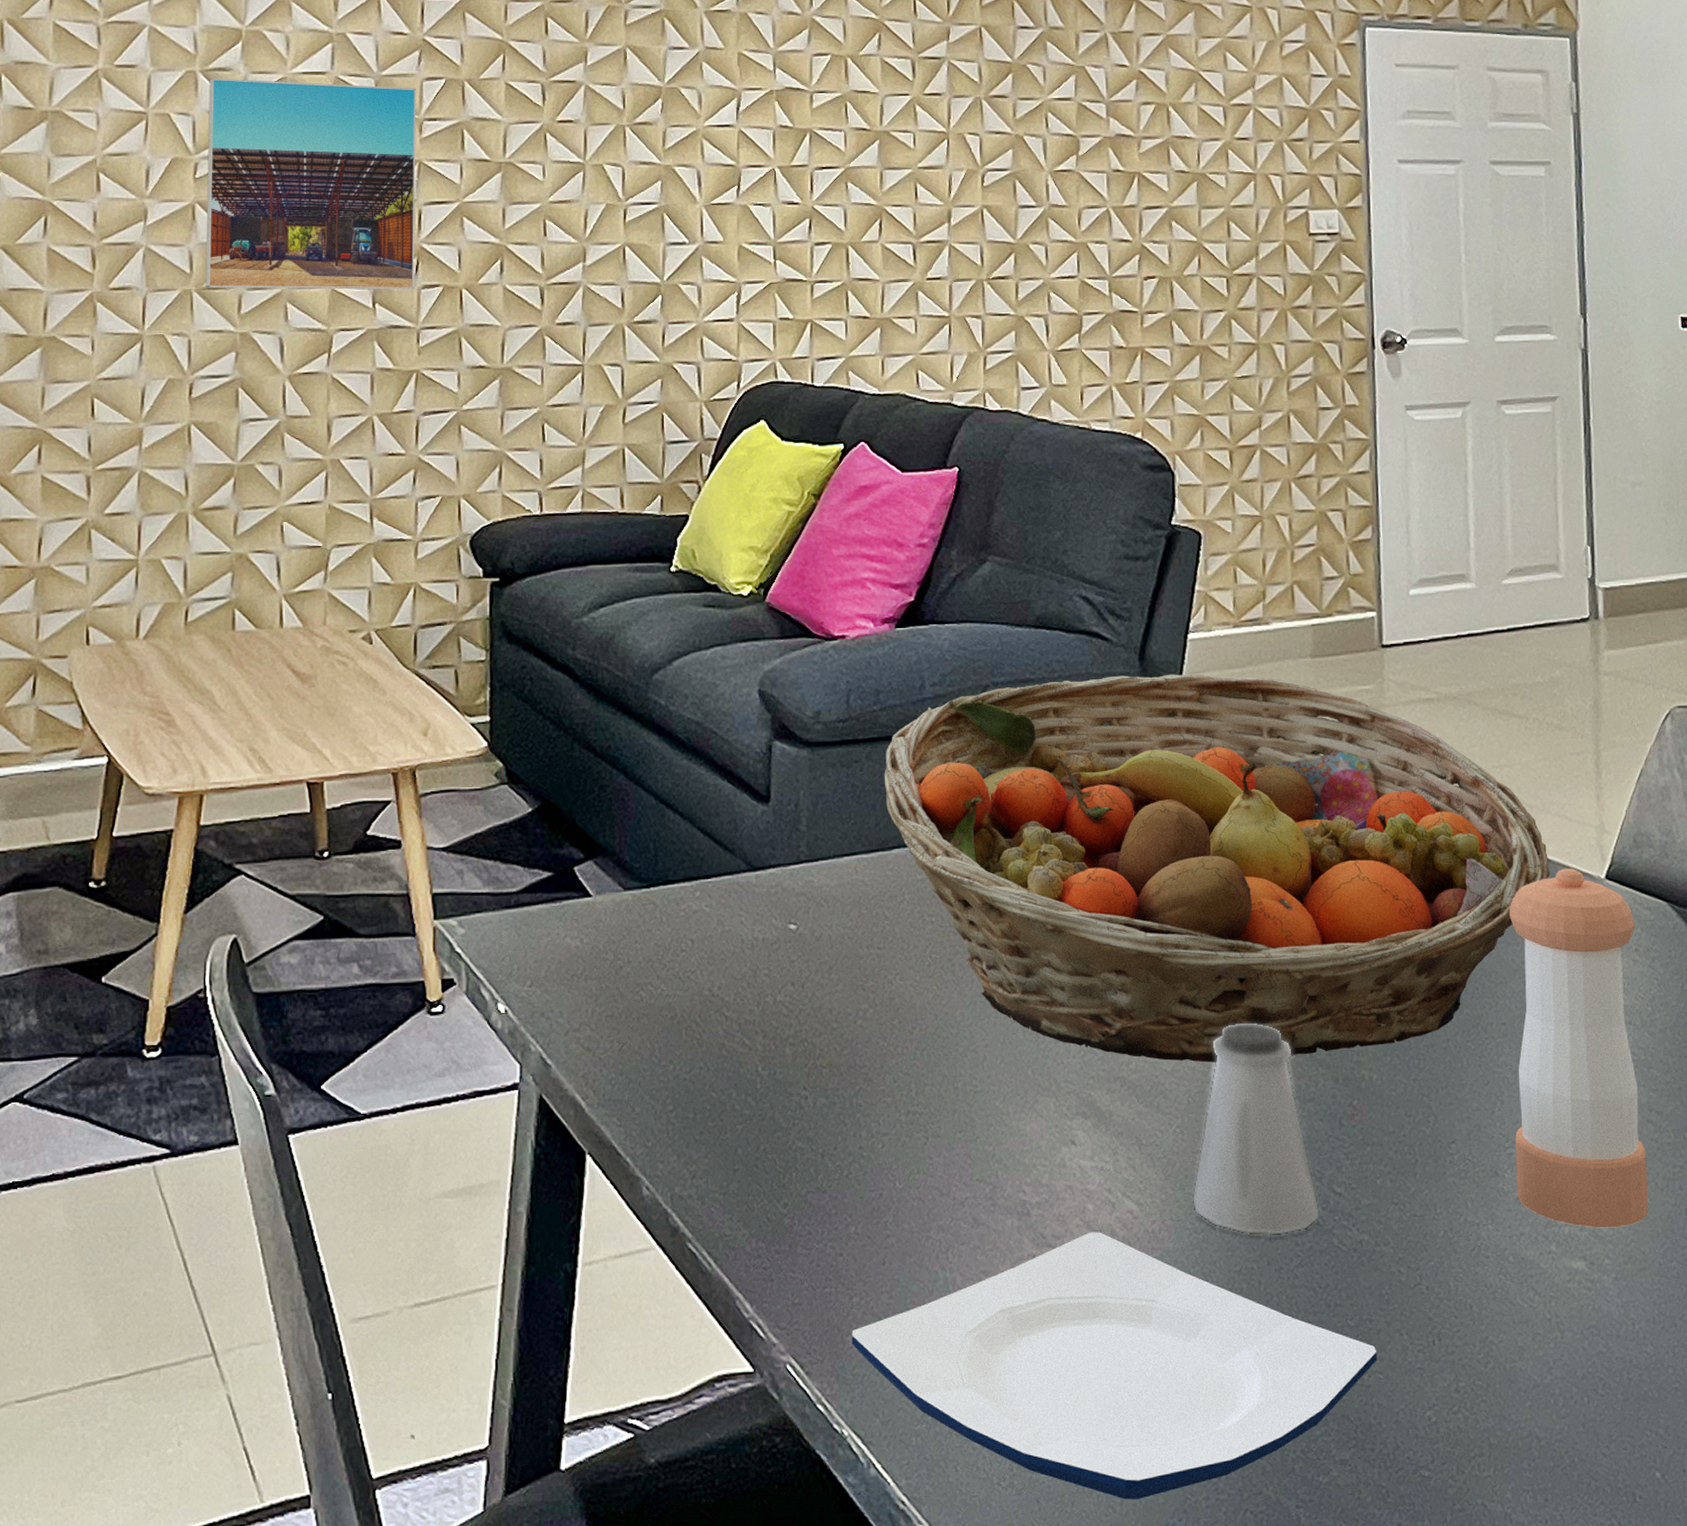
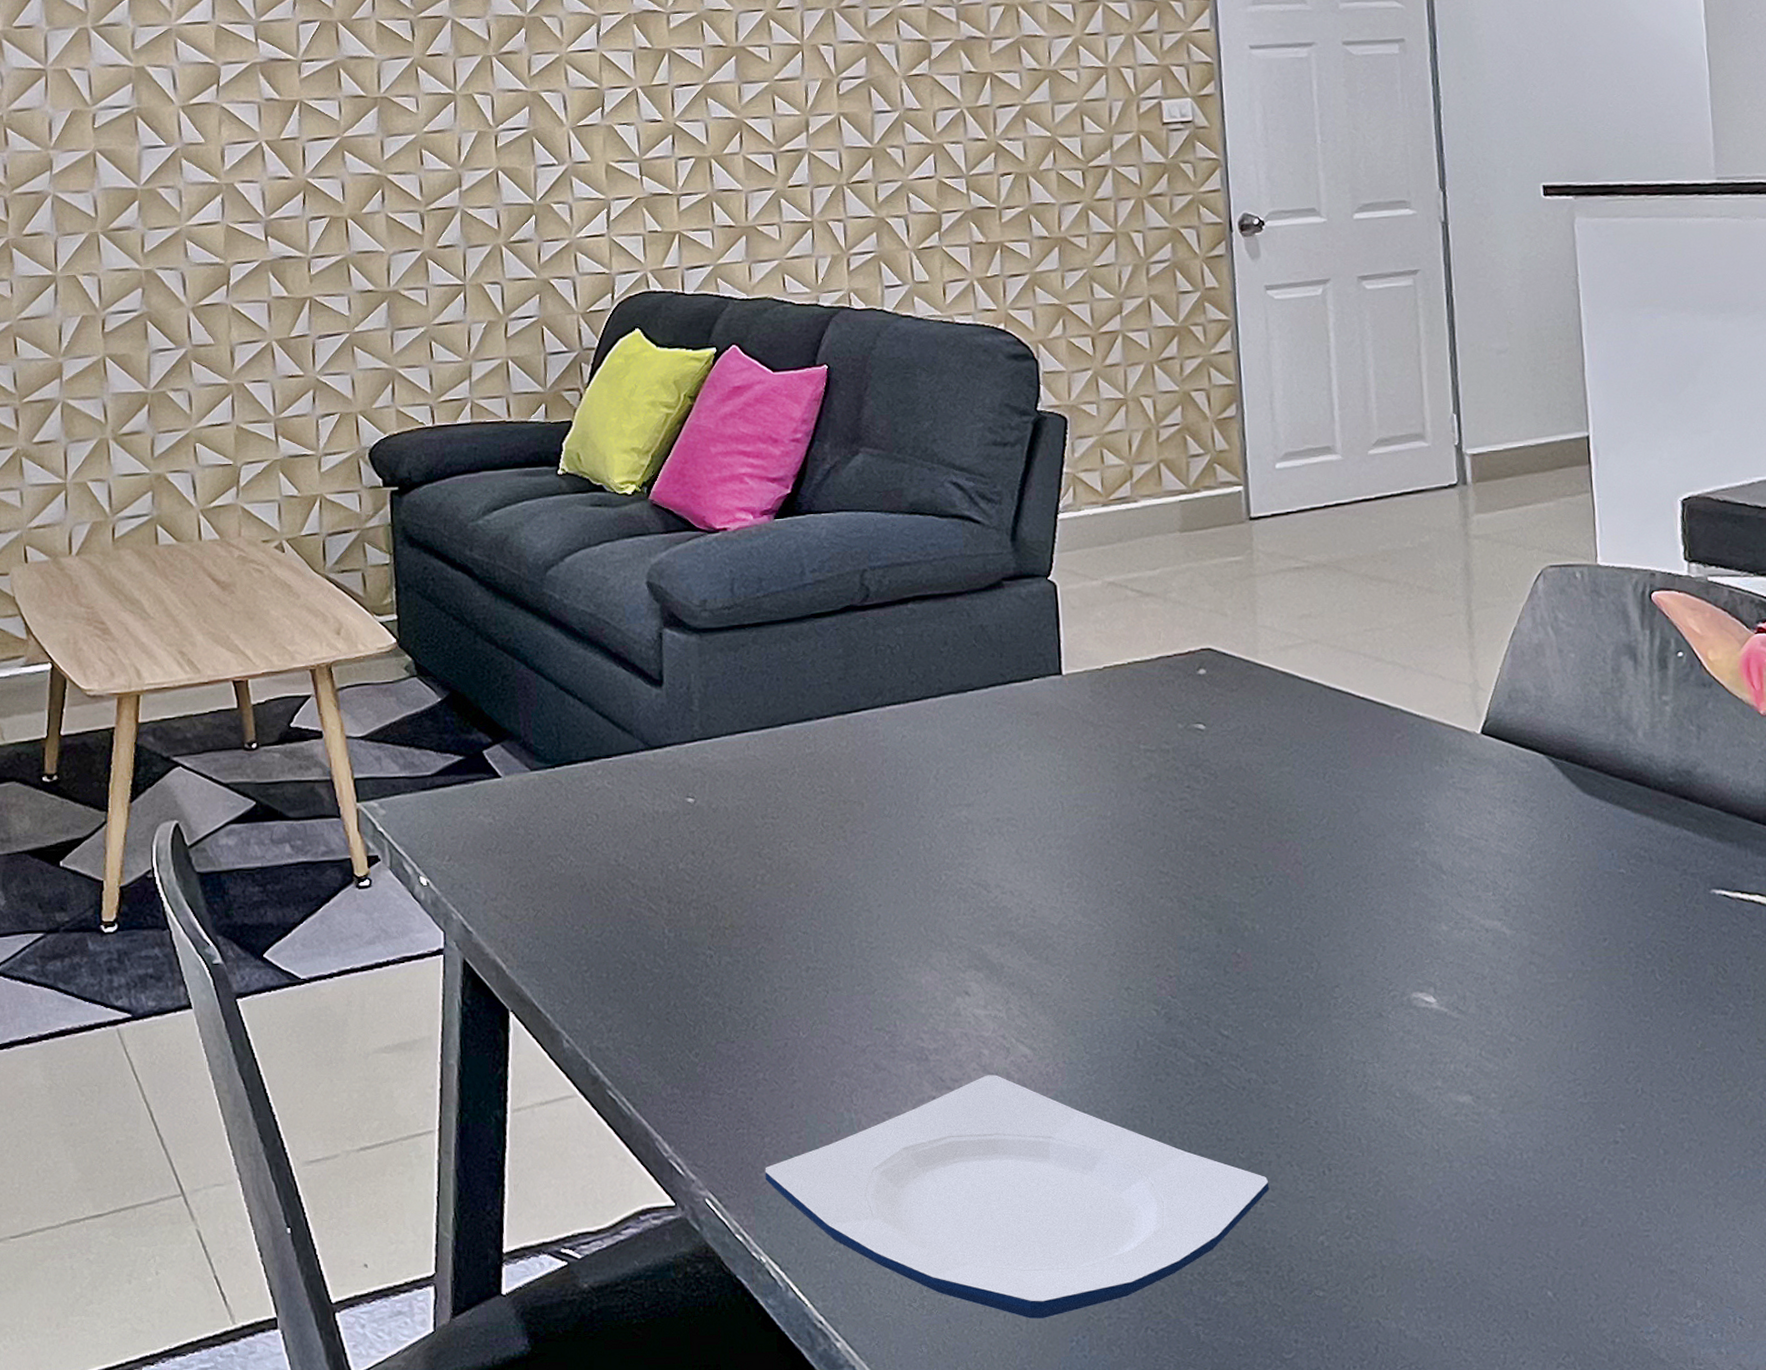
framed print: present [205,77,417,290] -> none [101,31,303,230]
fruit basket: present [884,674,1550,1063] -> none [770,552,1425,917]
saltshaker: present [1191,1022,1321,1236] -> none [1082,878,1210,1077]
pepper shaker: present [1509,868,1648,1228] -> none [1385,724,1533,1065]

